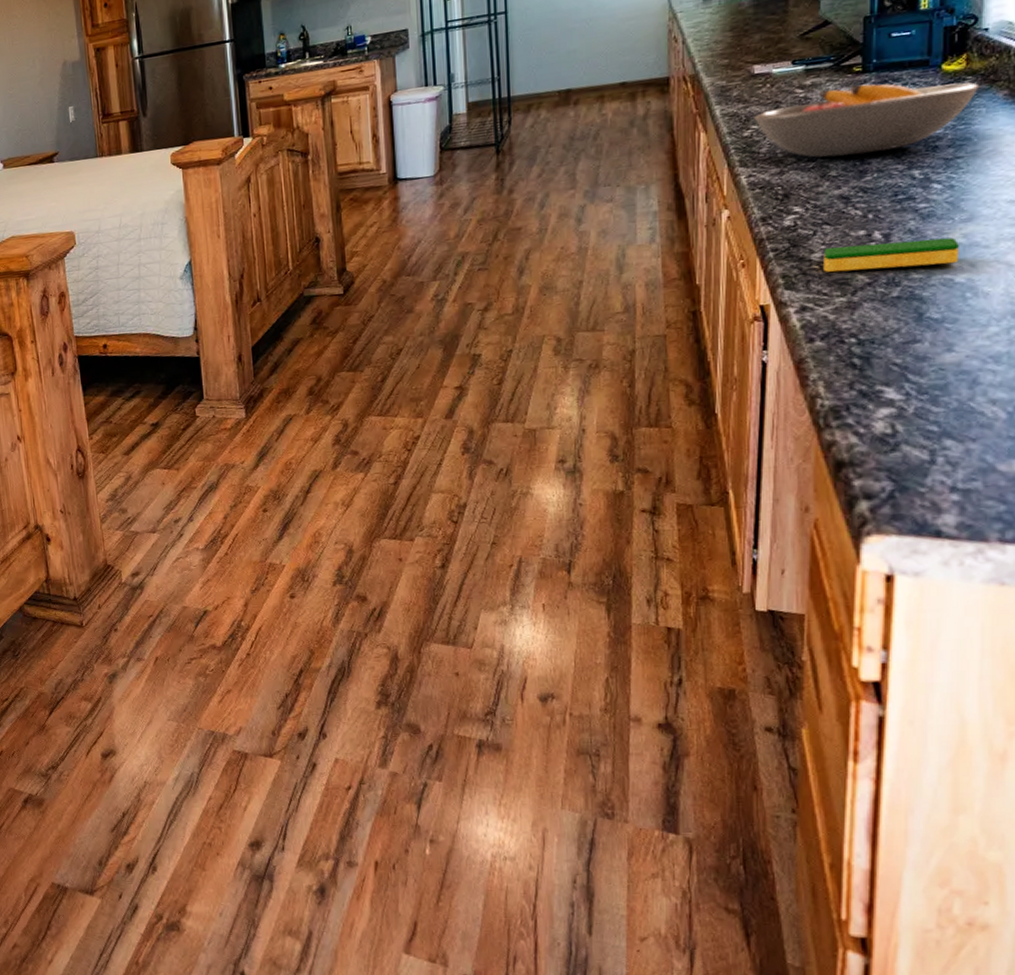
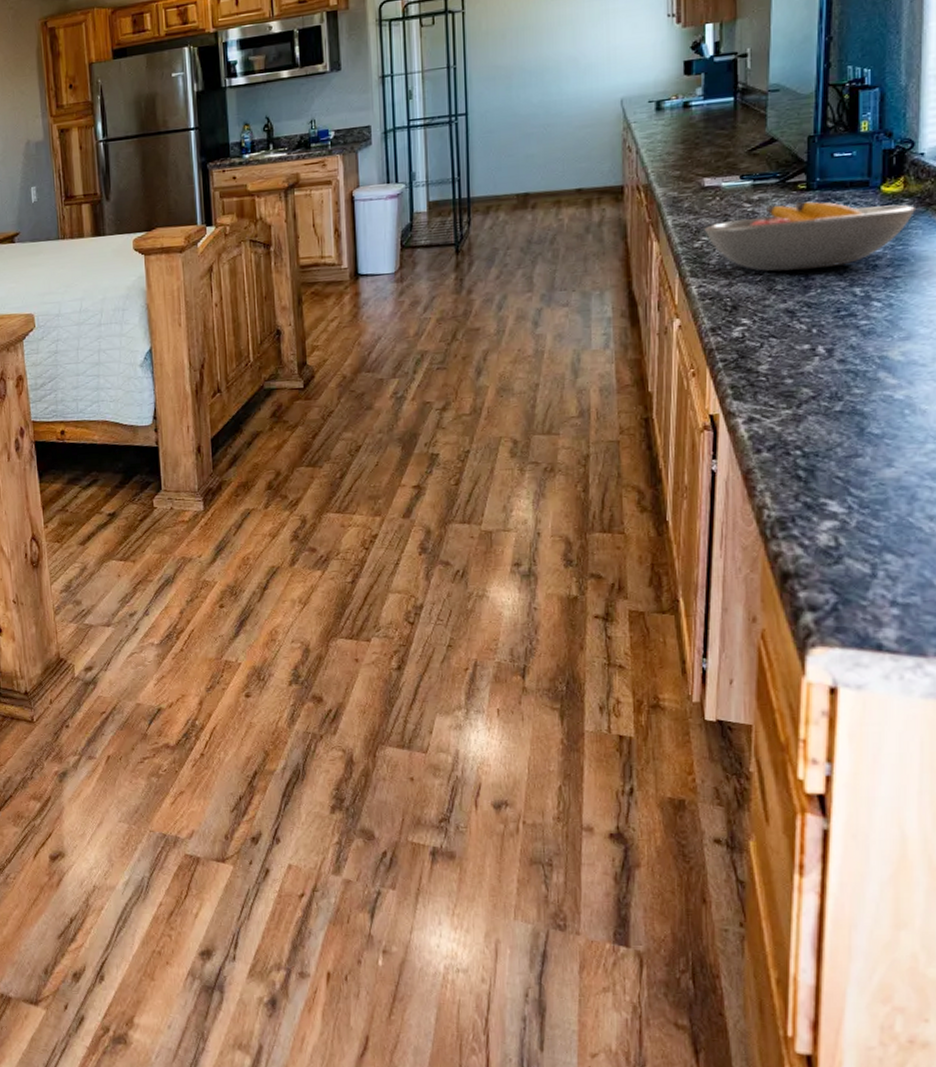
dish sponge: present [823,237,959,273] -> none [770,355,898,385]

